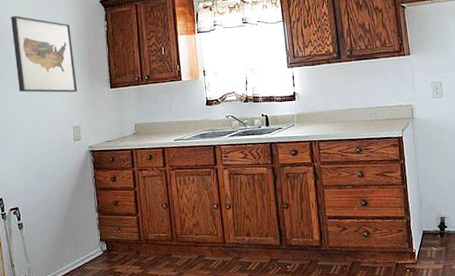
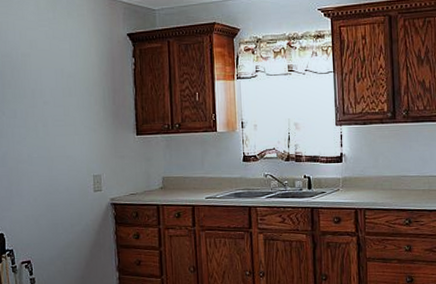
wall art: present [11,16,77,93] -> none [25,45,99,138]

